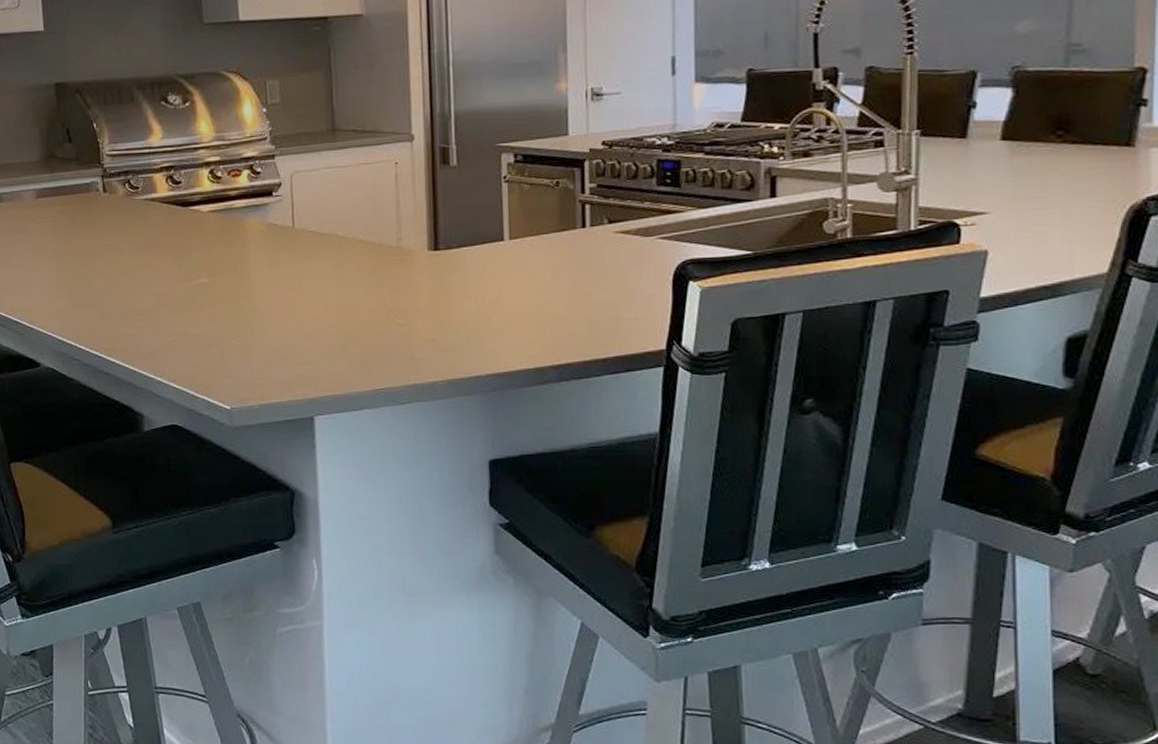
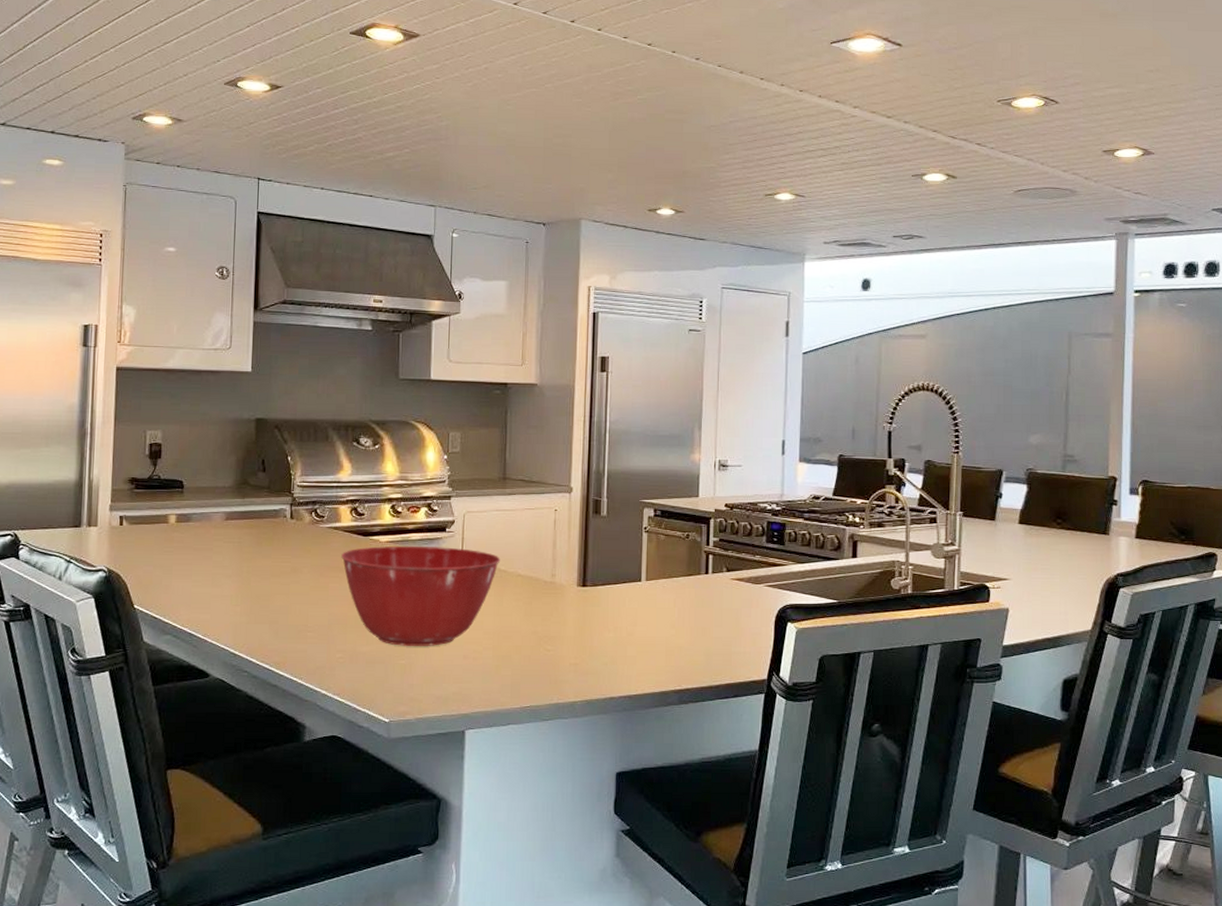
mixing bowl: none [161,213,337,326] -> present [341,545,501,646]

